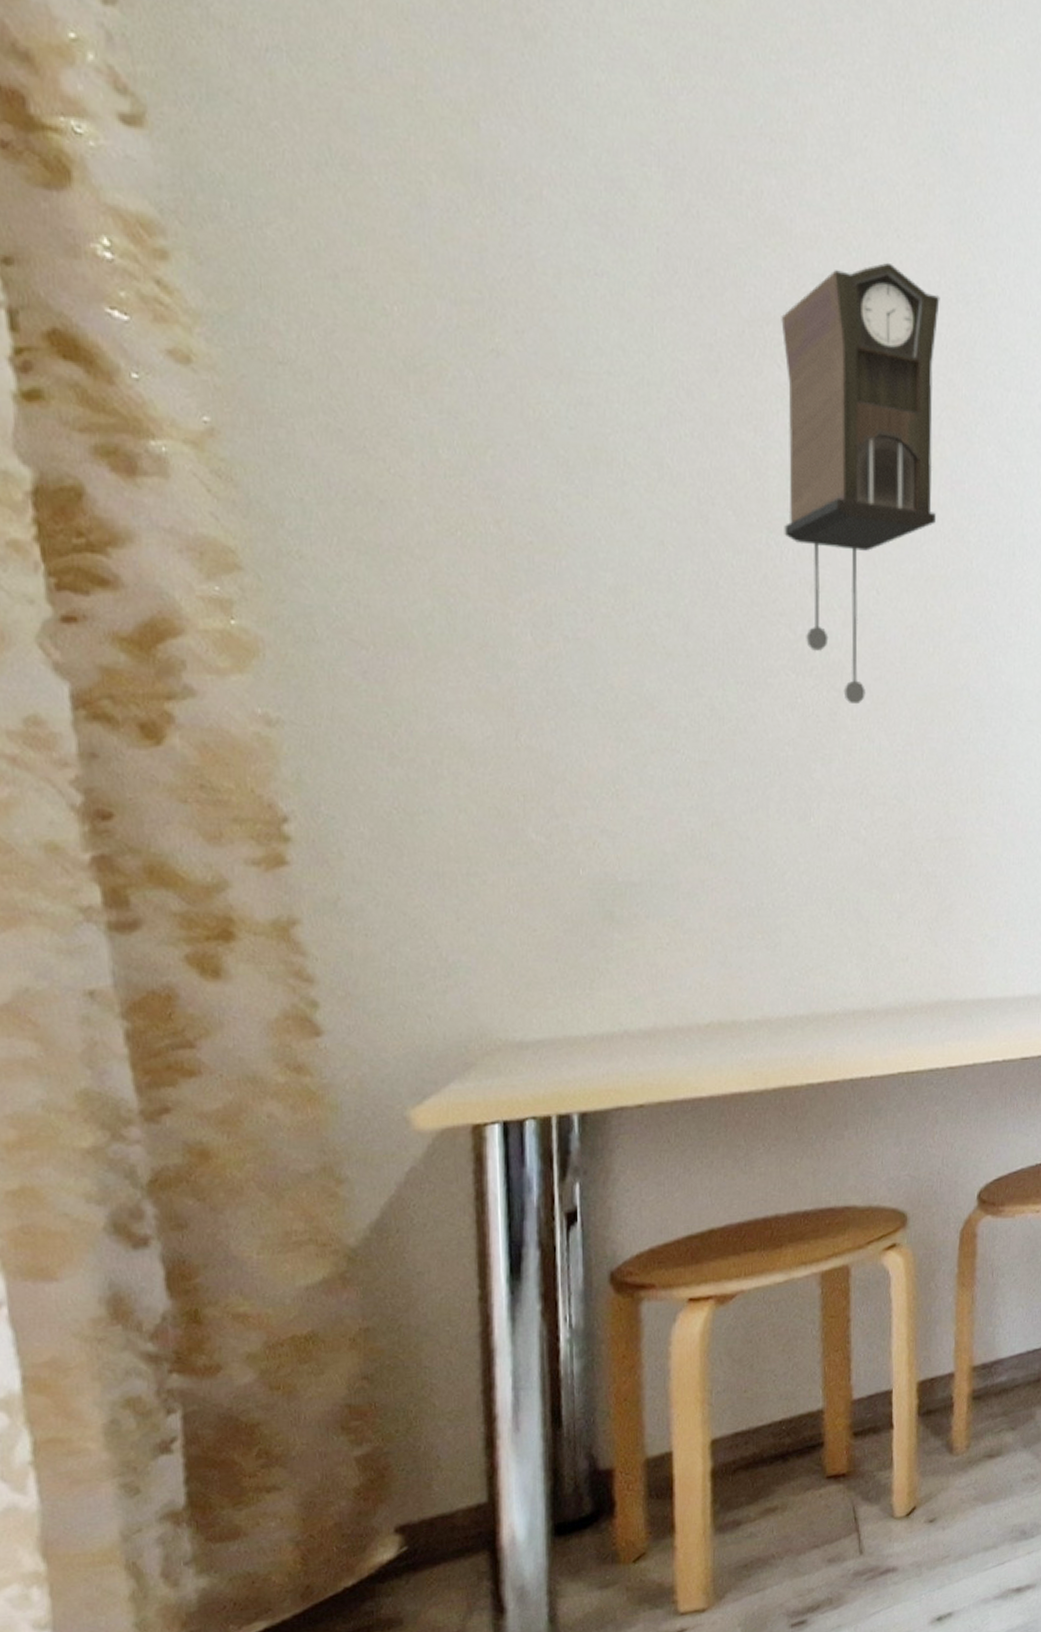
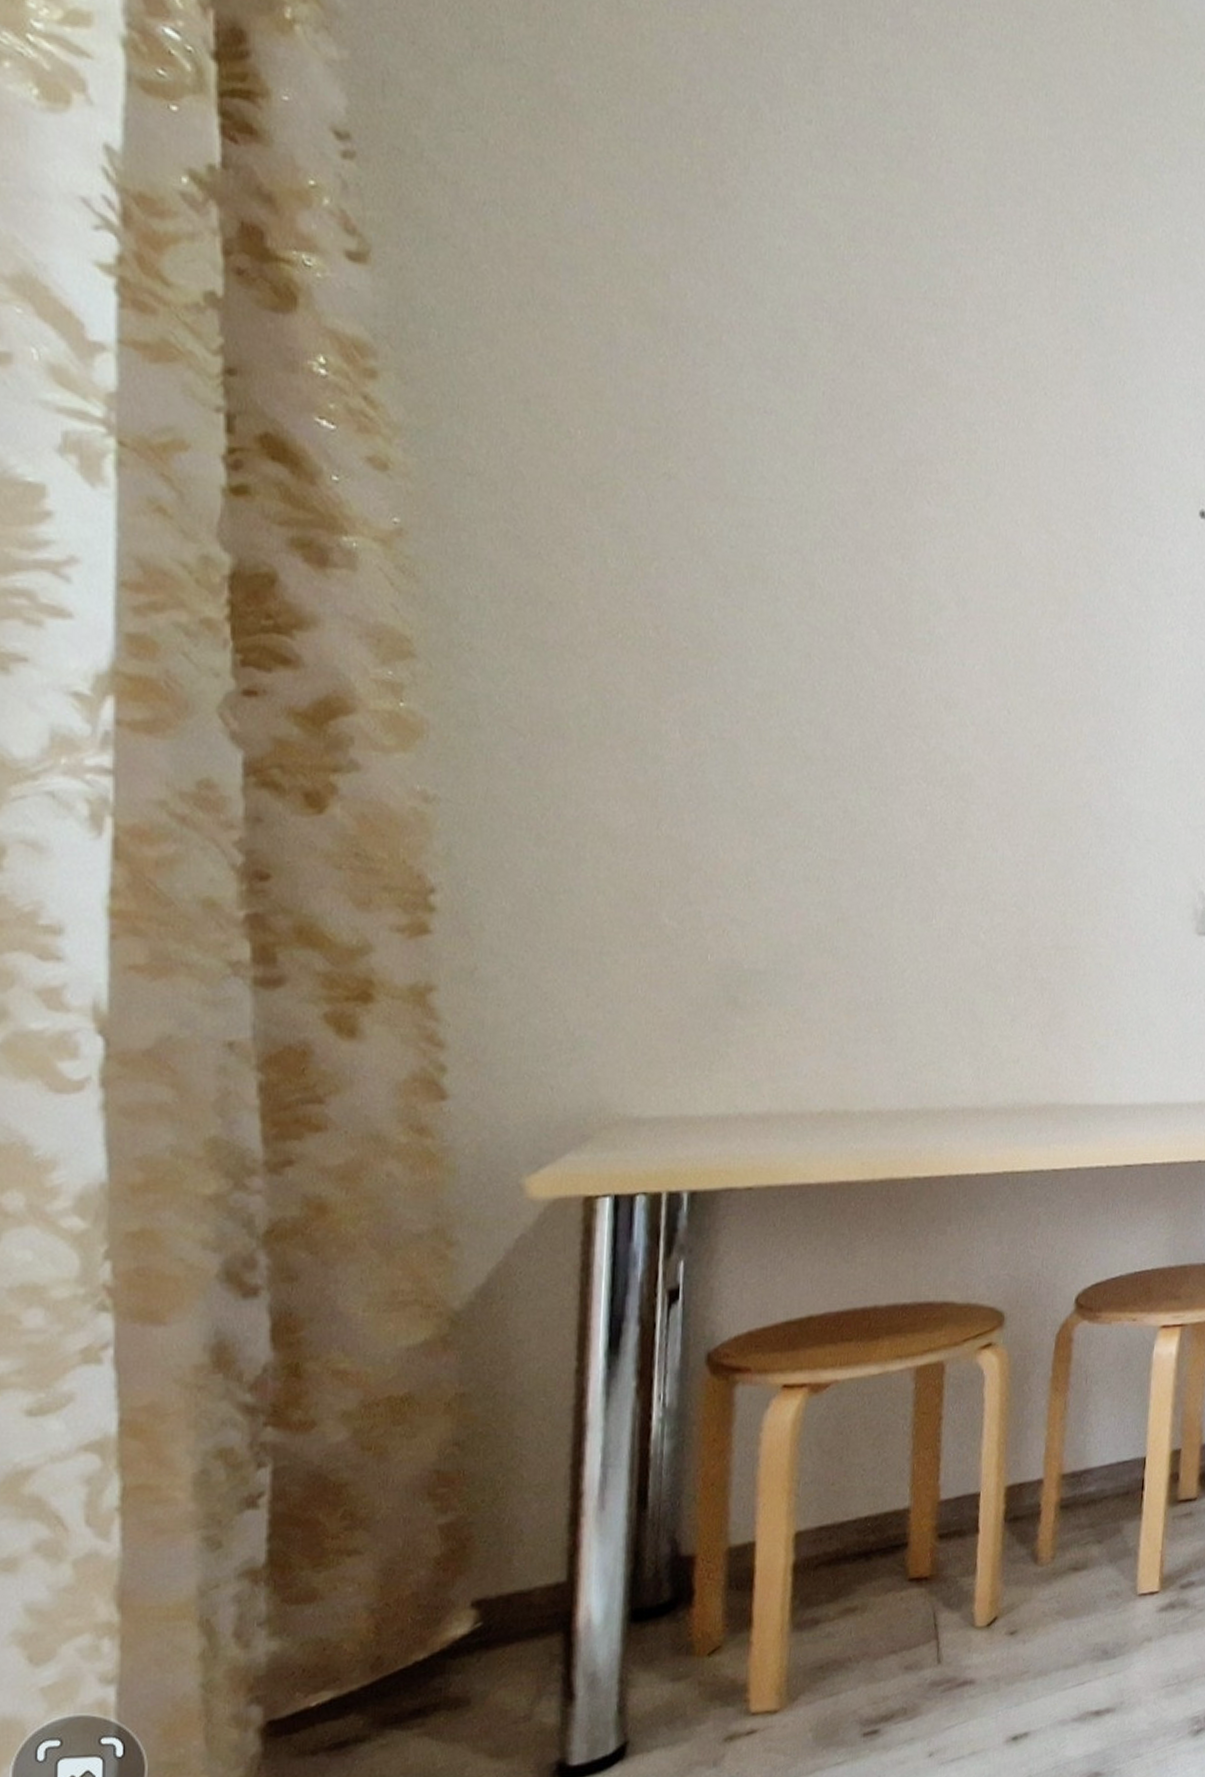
pendulum clock: present [781,262,940,705] -> none [924,415,1081,815]

